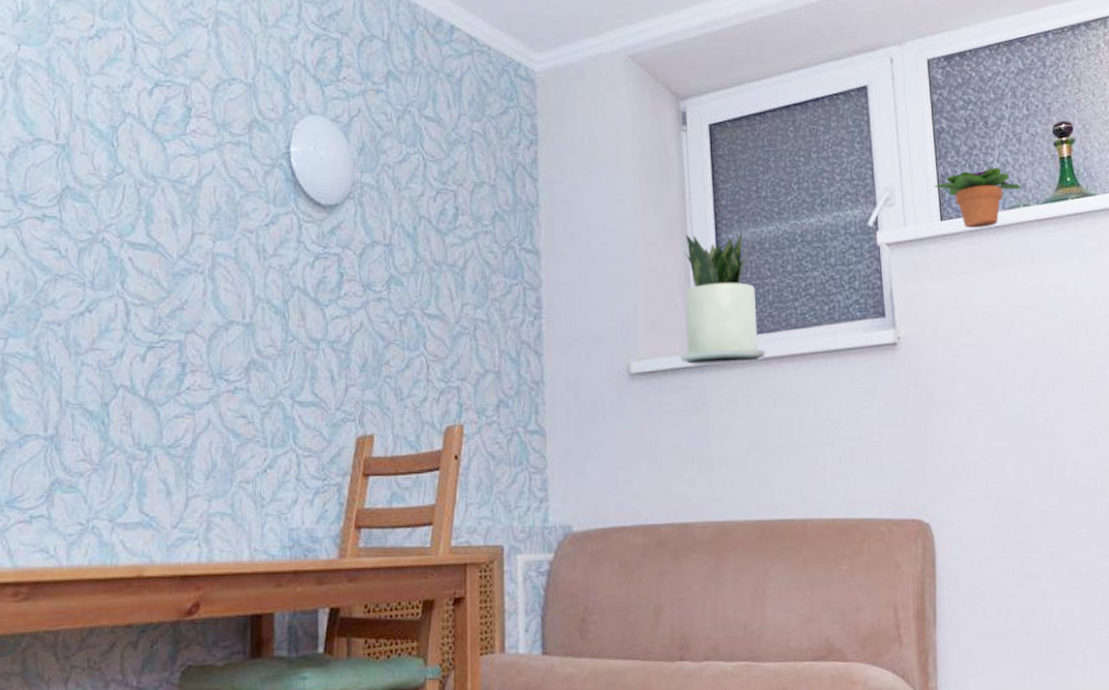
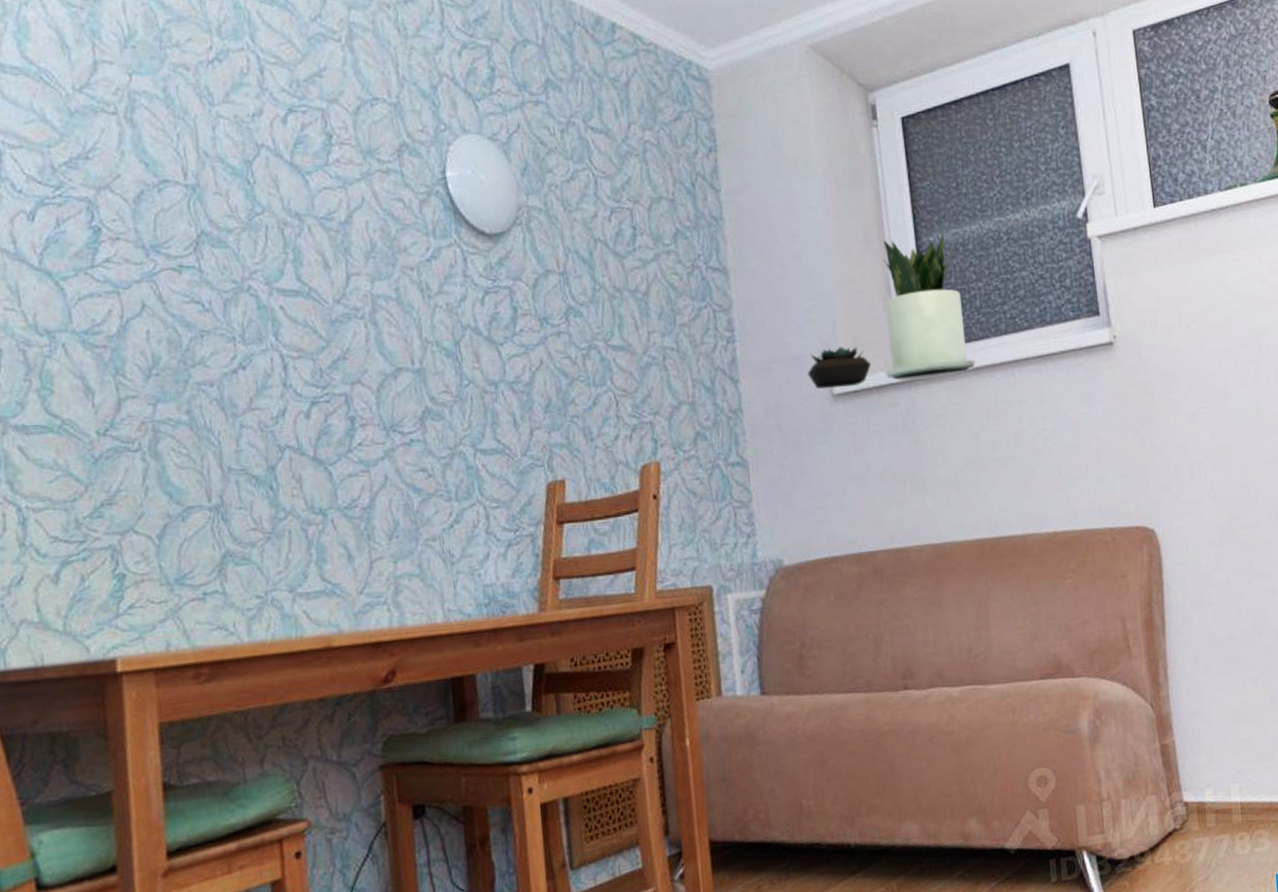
succulent plant: none [607,330,668,368] -> present [808,347,872,389]
potted flower: present [934,168,1022,229] -> none [1146,146,1239,214]

